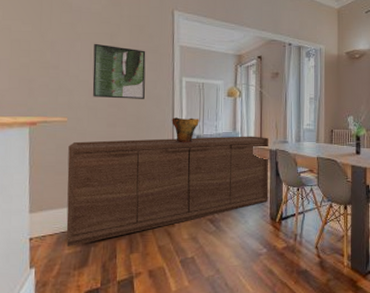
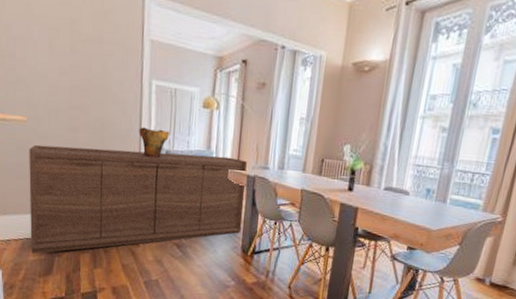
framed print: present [92,43,146,99] -> none [52,29,111,103]

